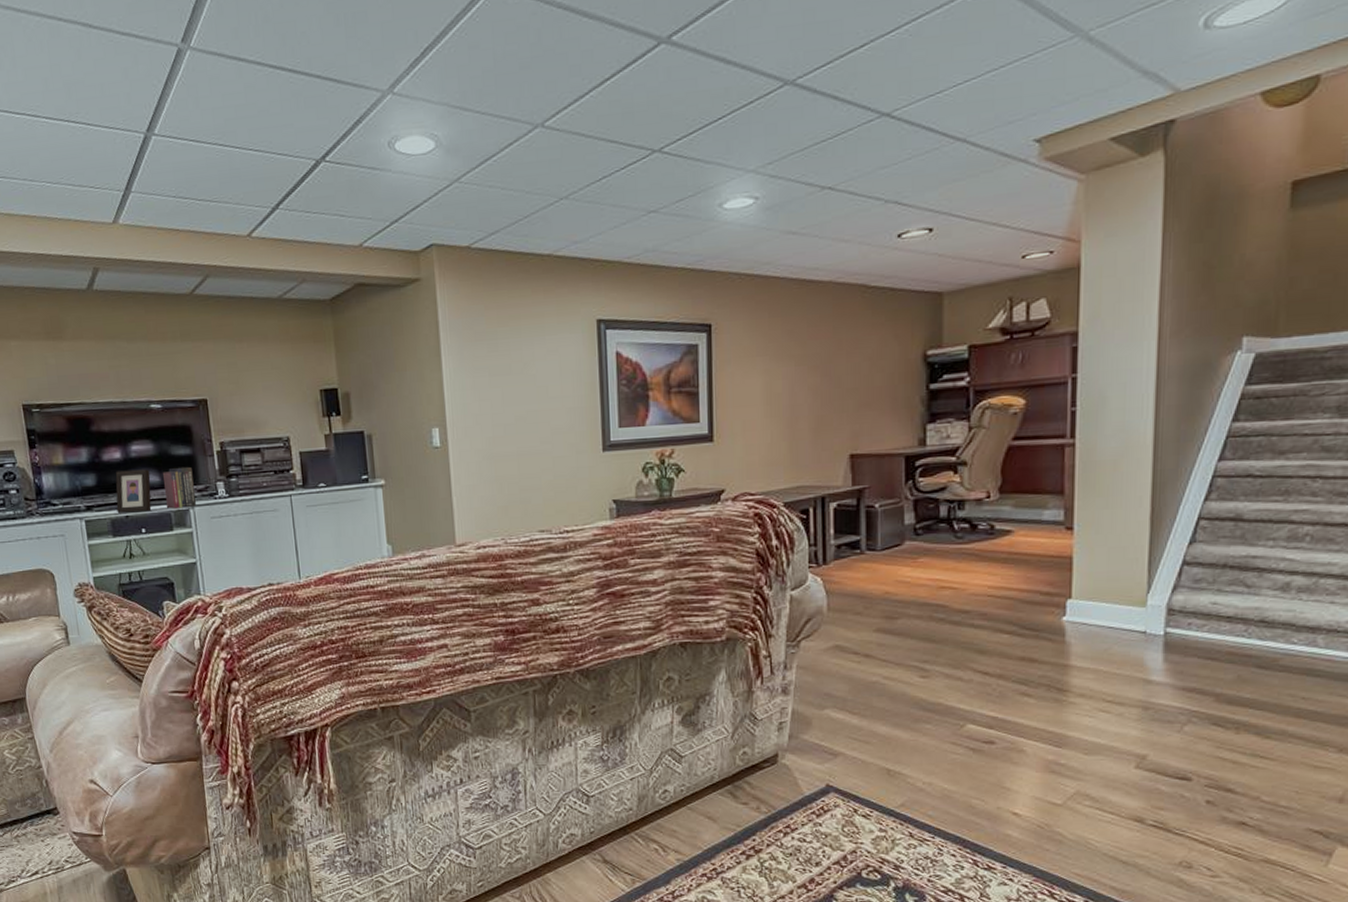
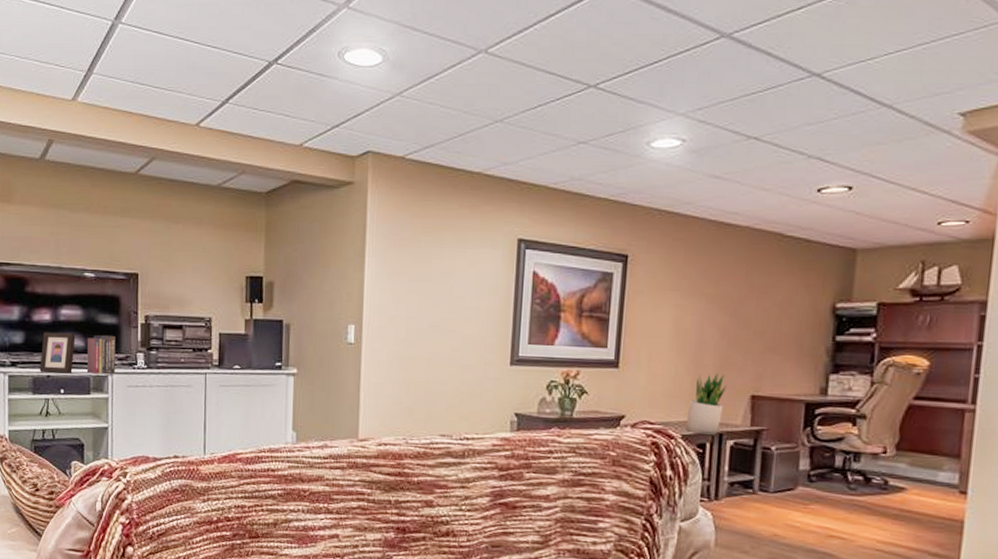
planter: none [787,435,824,501] -> present [685,373,727,436]

